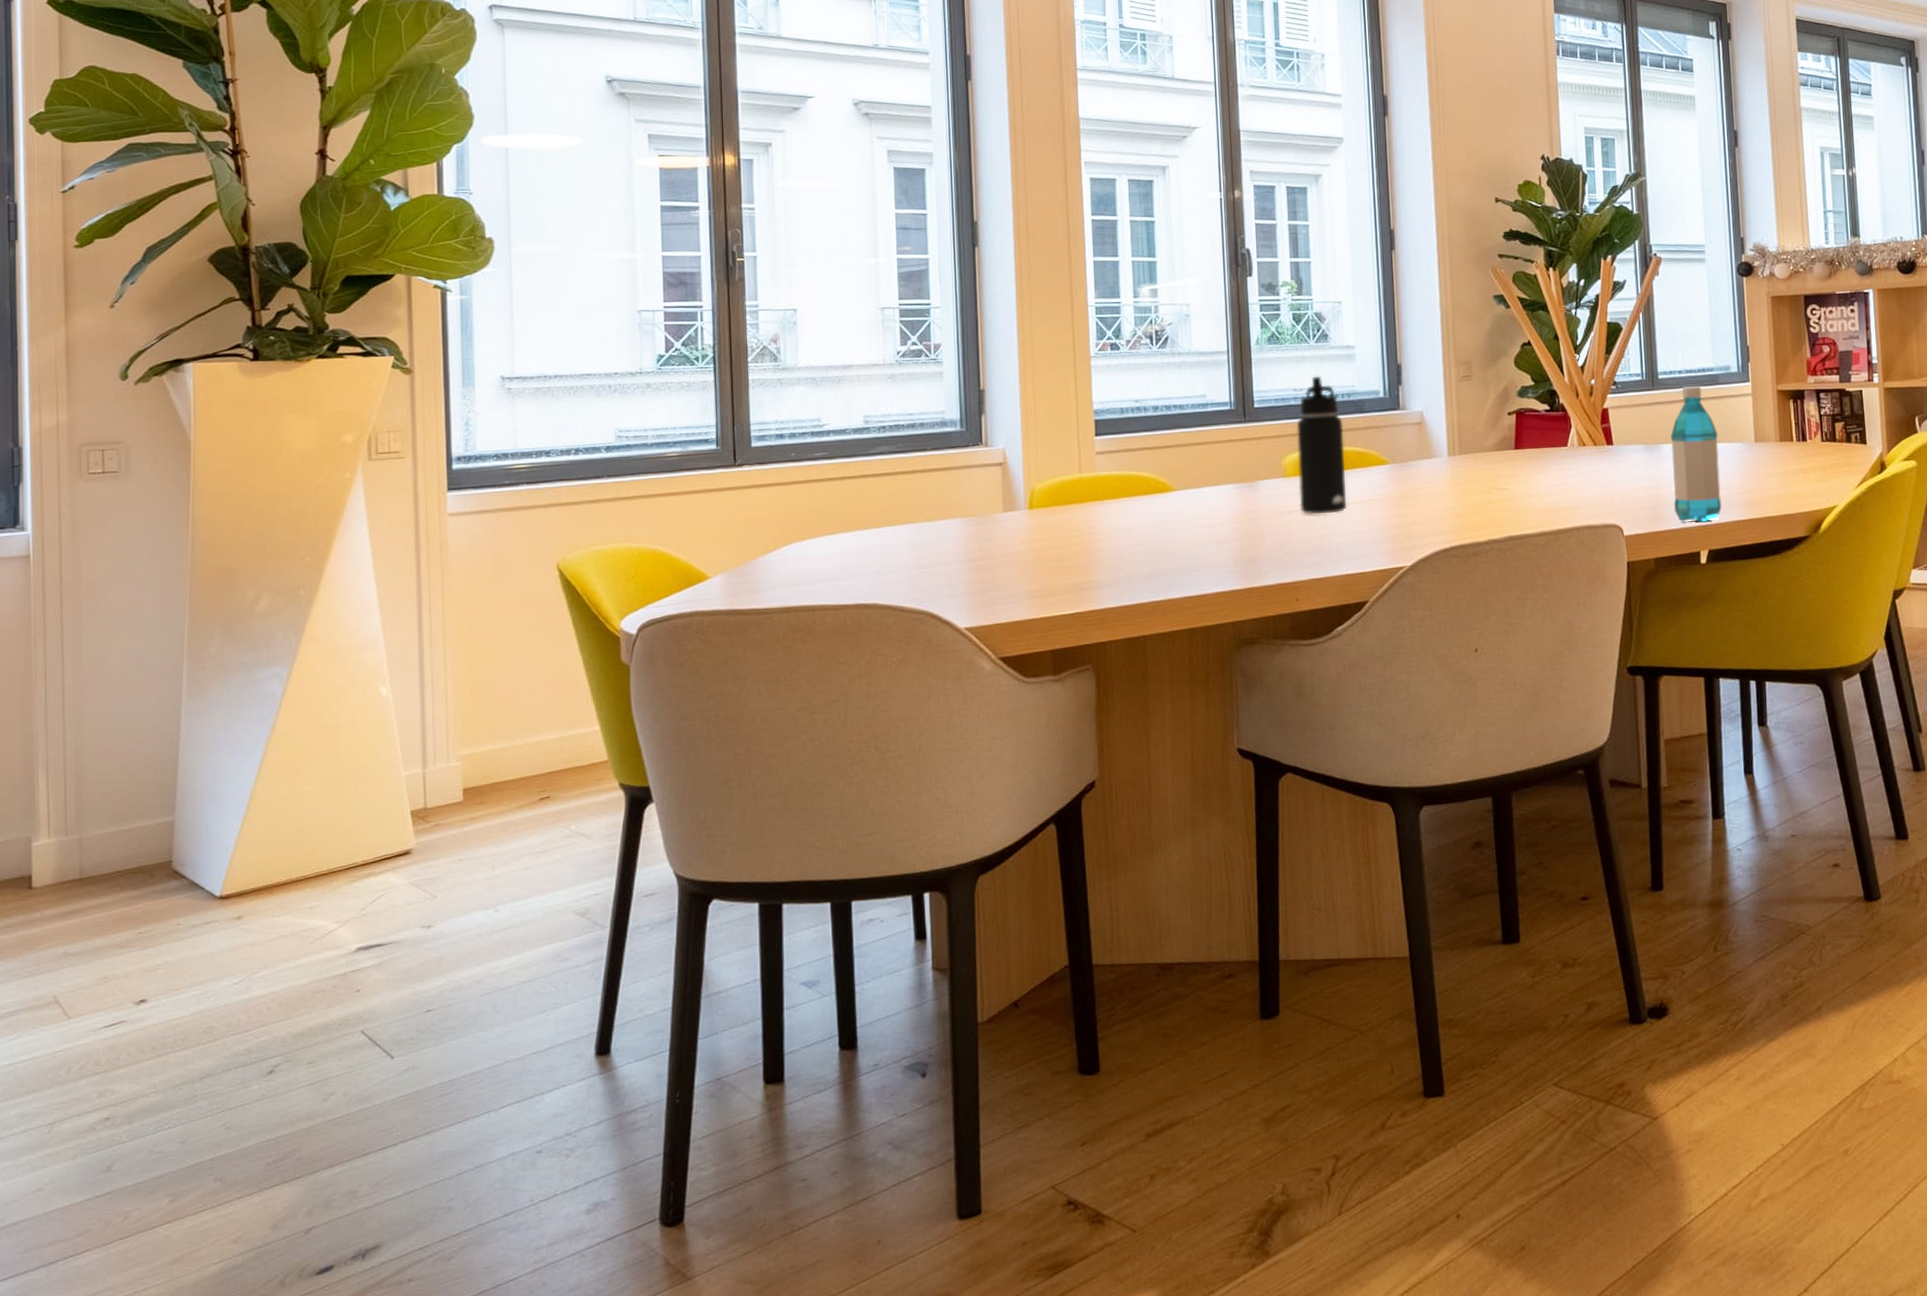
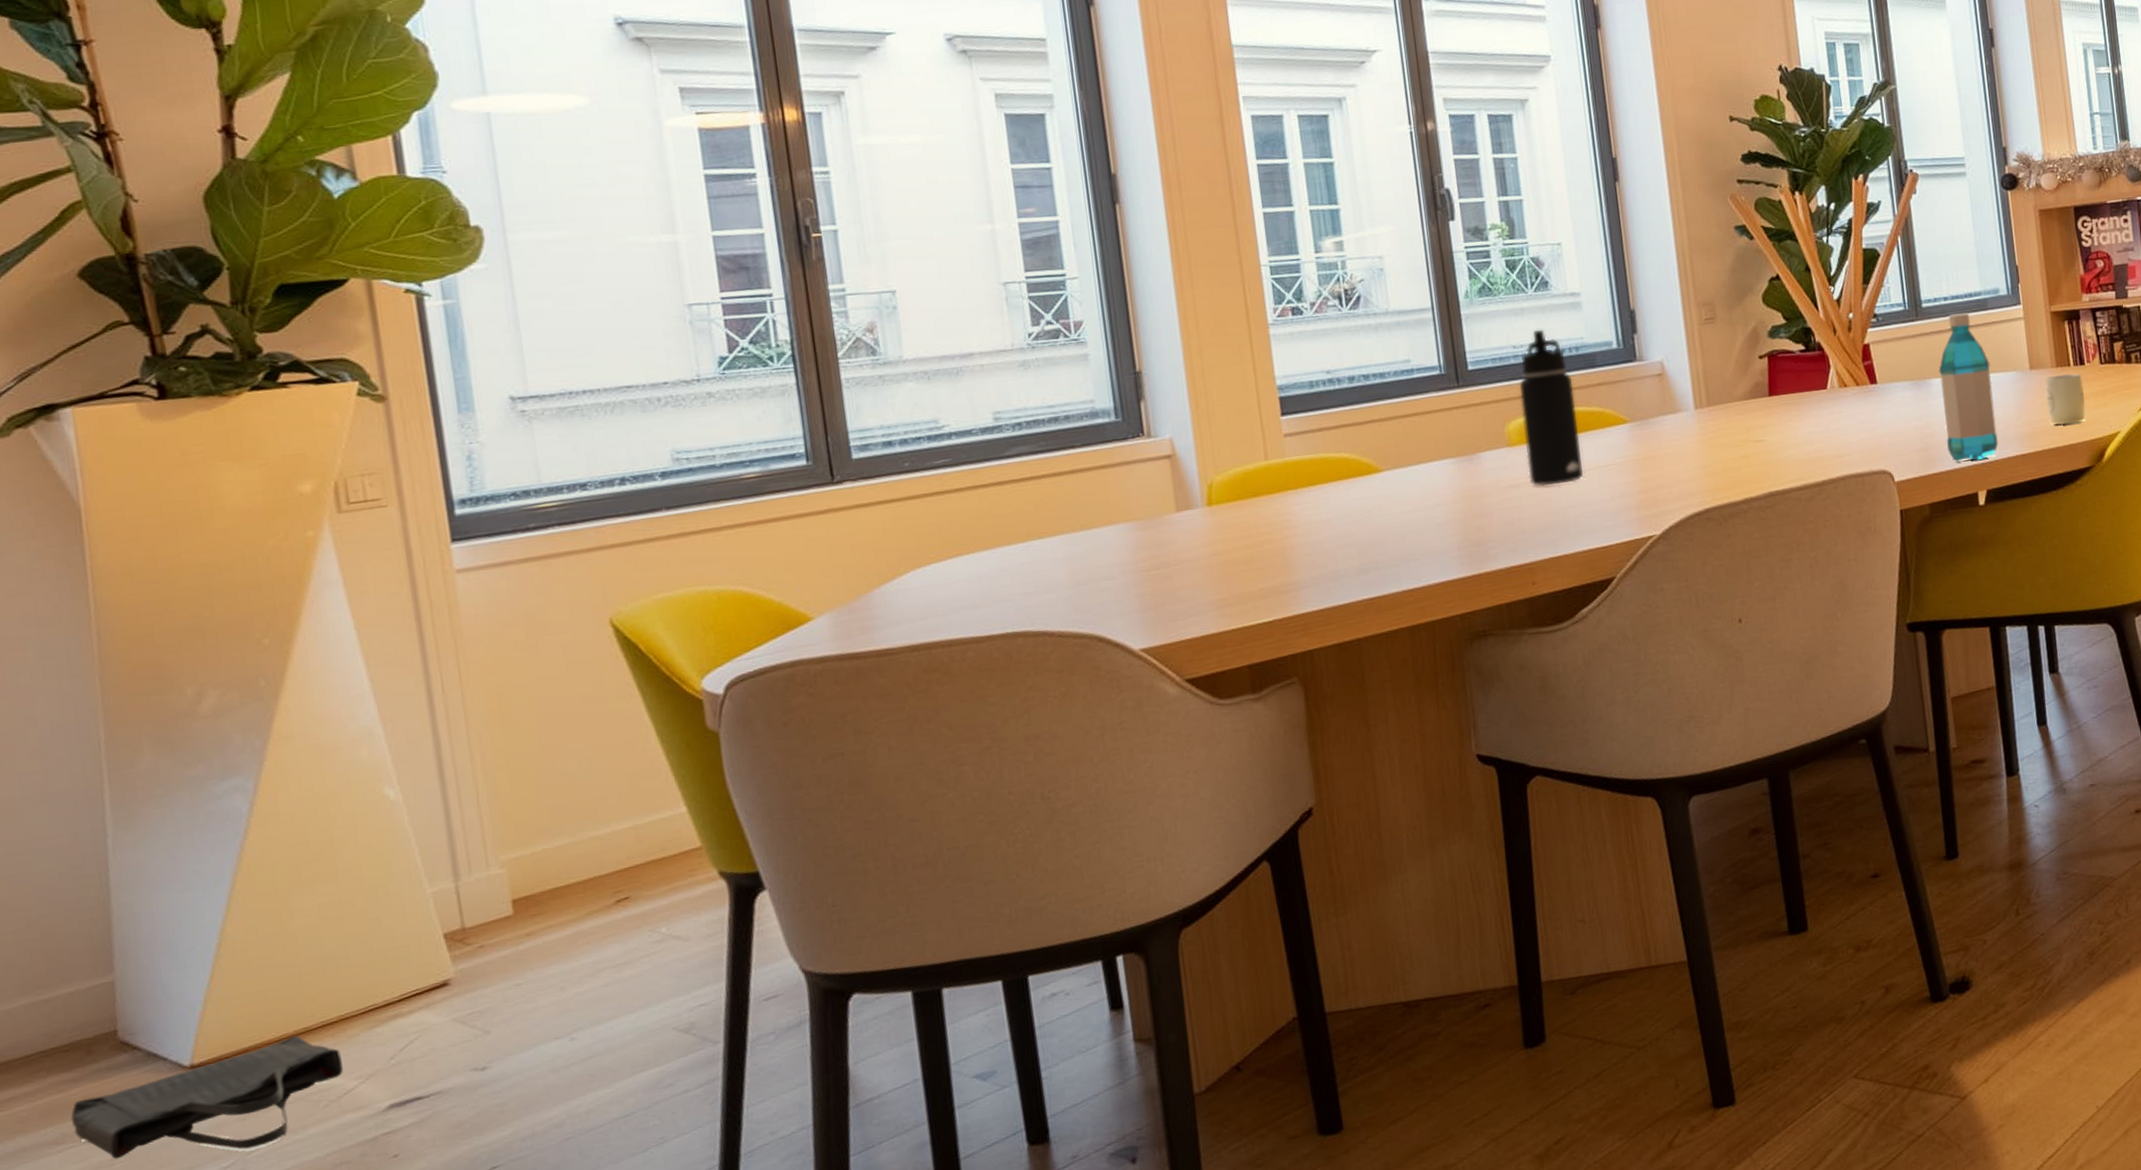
tote bag: none [133,882,327,971] -> present [70,1035,343,1160]
mug: none [1768,448,1806,495] -> present [2045,373,2086,425]

